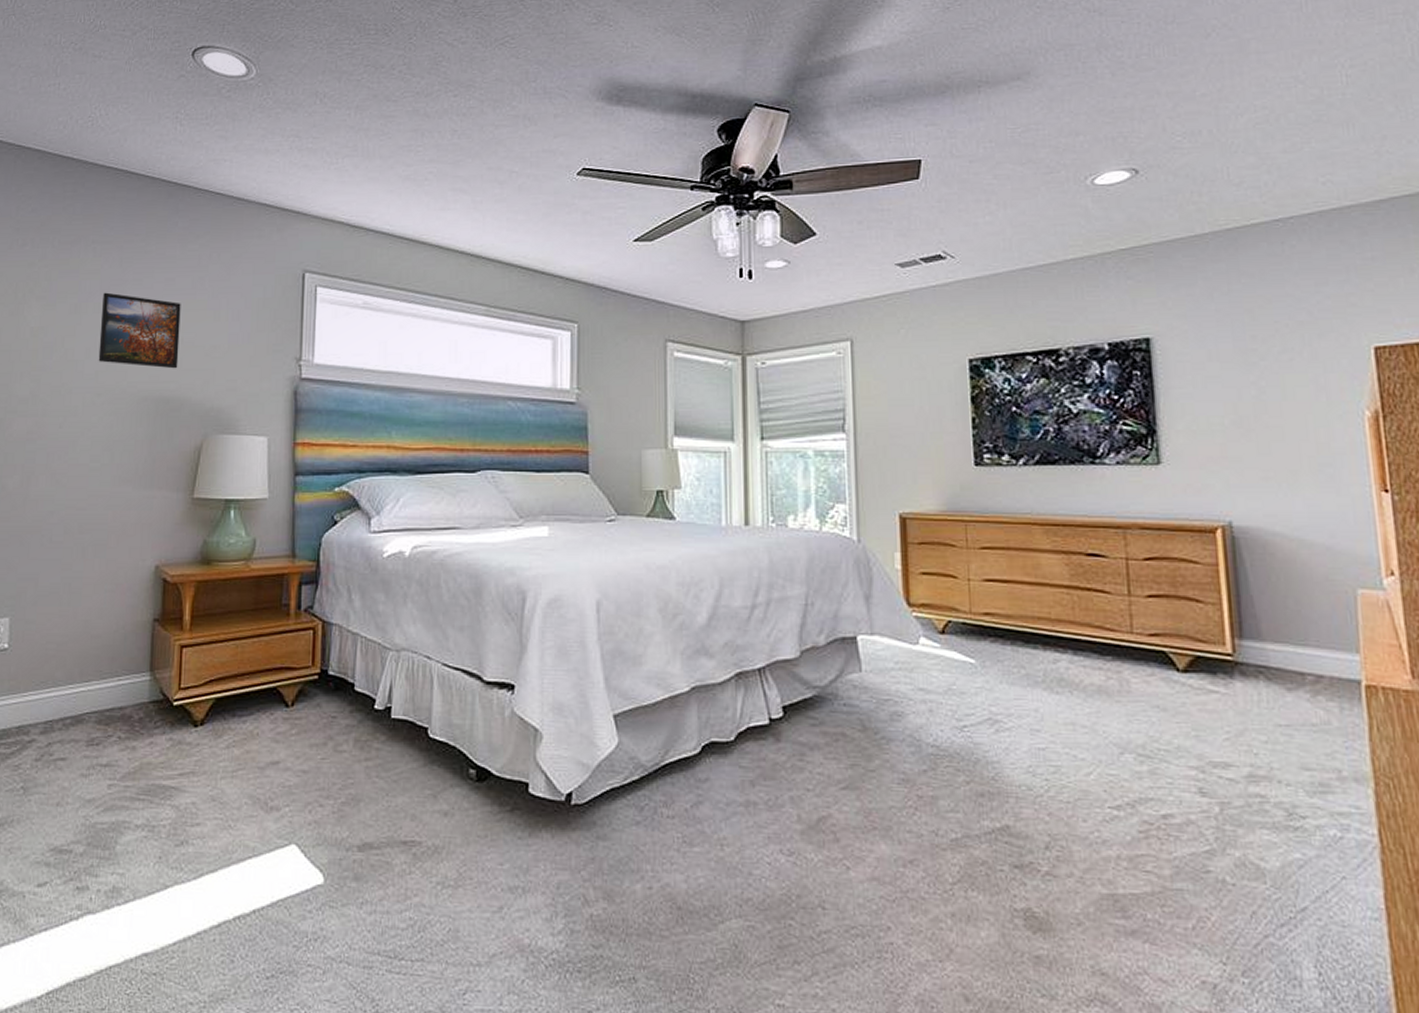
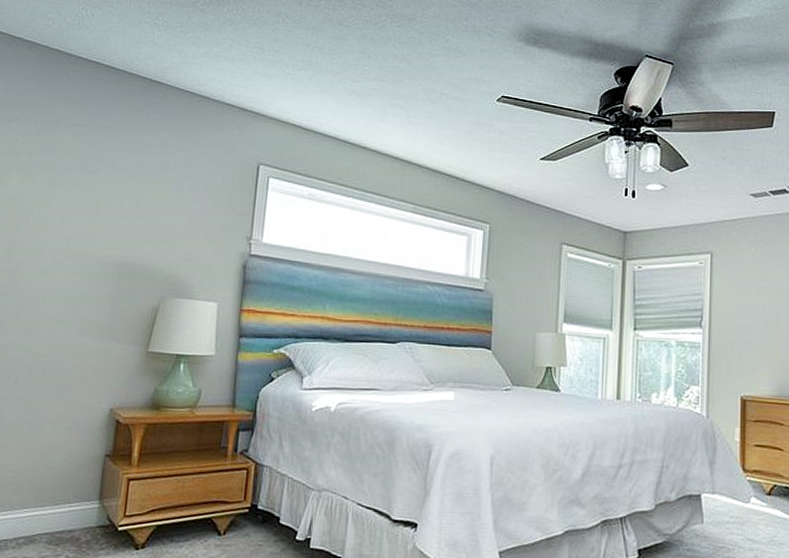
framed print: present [98,292,181,369] -> none [70,169,148,239]

